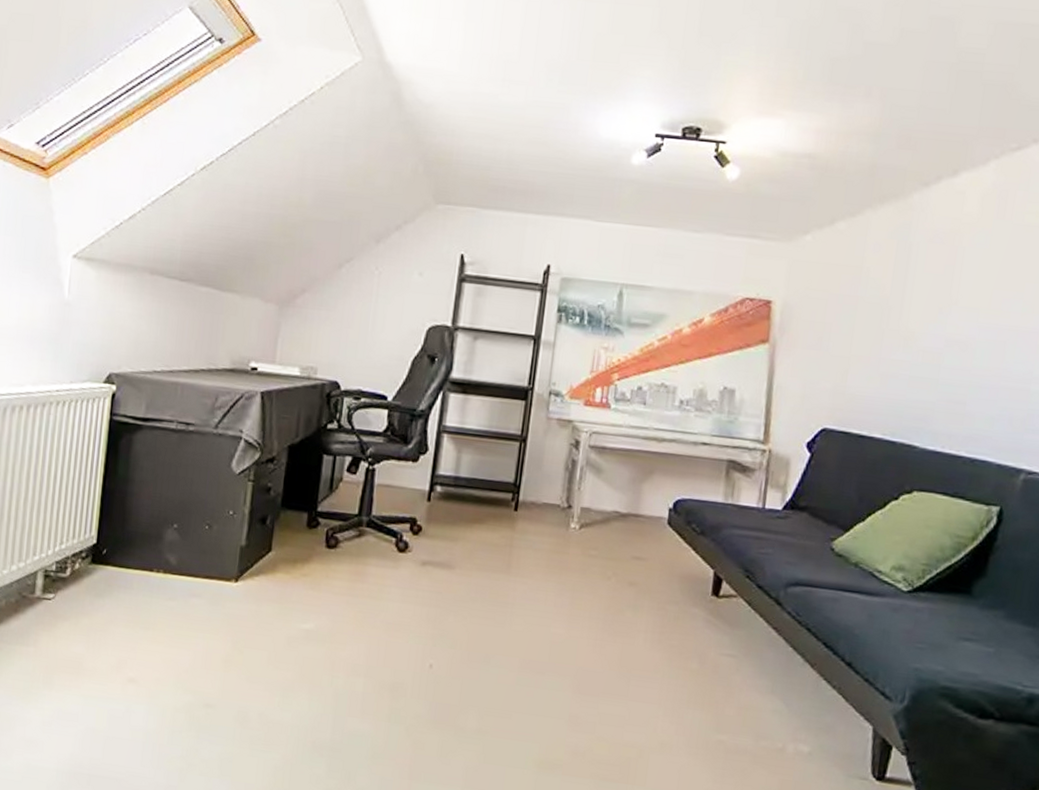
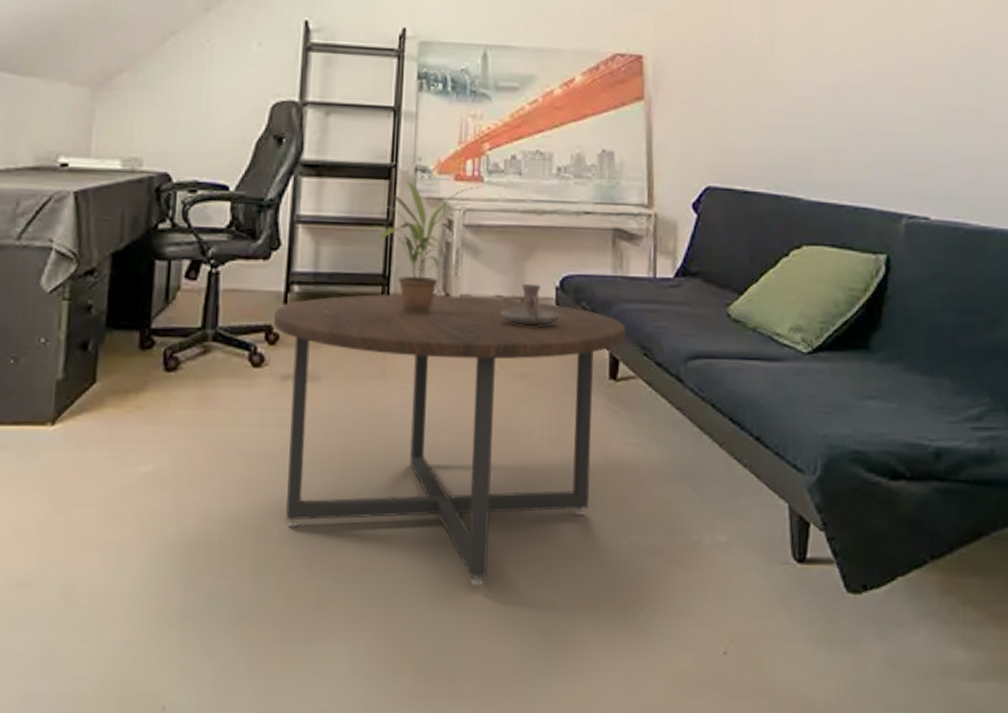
coffee table: none [418,498,732,759] -> present [274,294,626,586]
potted plant: none [511,401,610,521] -> present [376,179,483,314]
candle holder: none [616,502,671,542] -> present [500,283,560,326]

